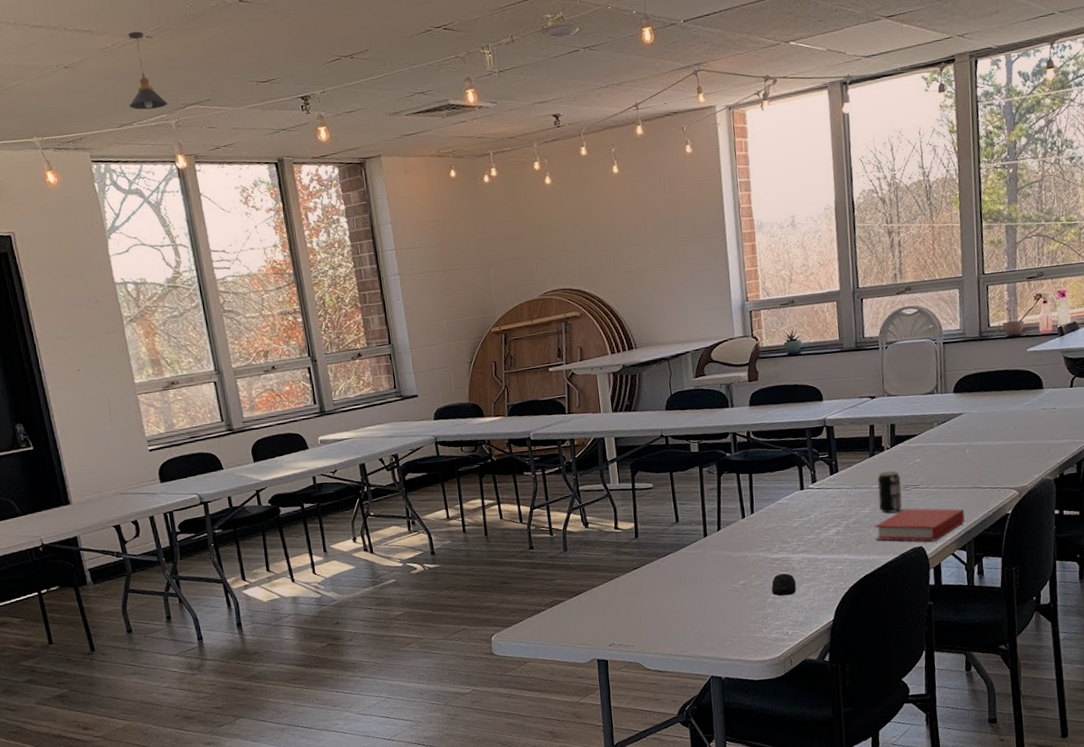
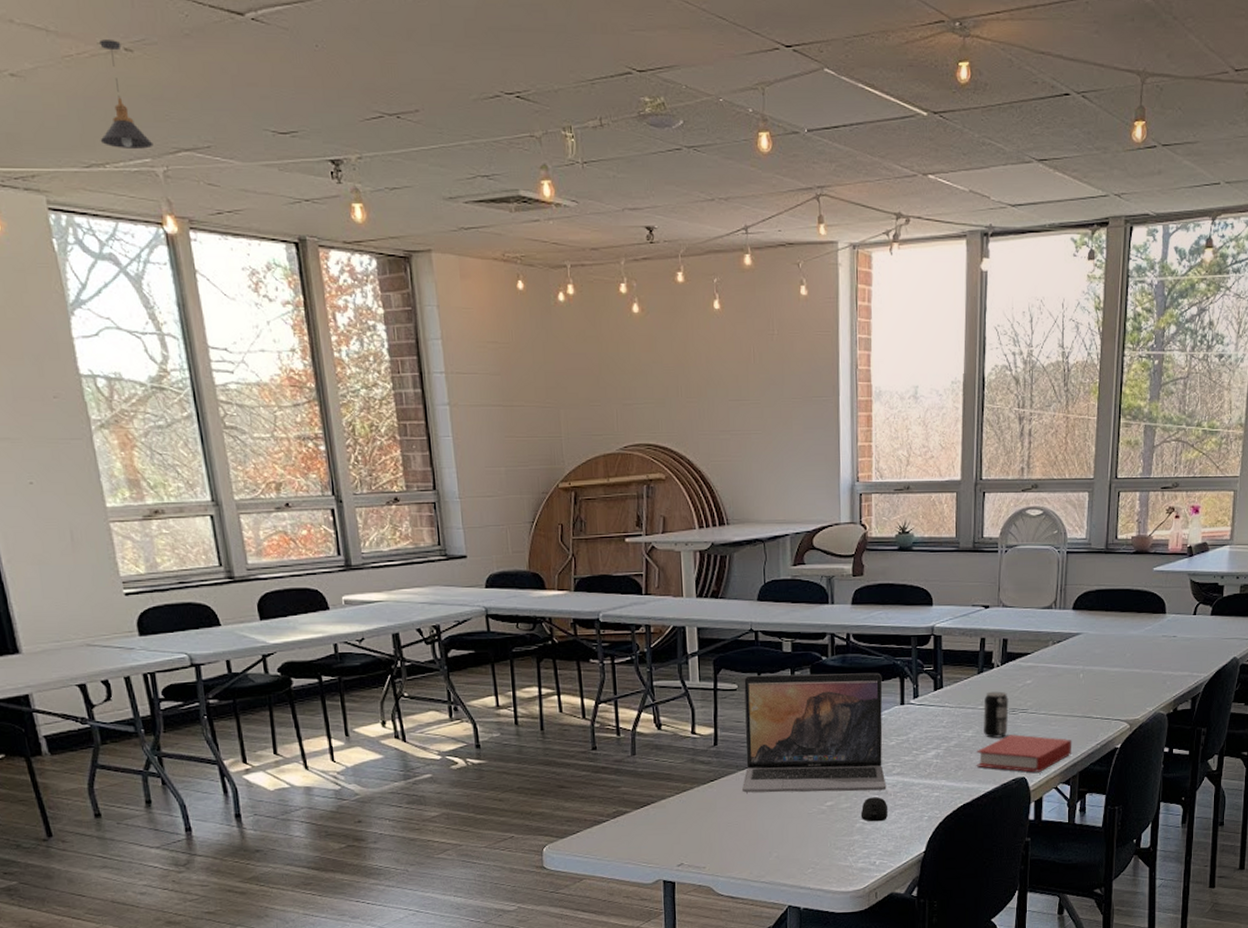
laptop: none [658,463,793,578] -> present [741,672,887,793]

